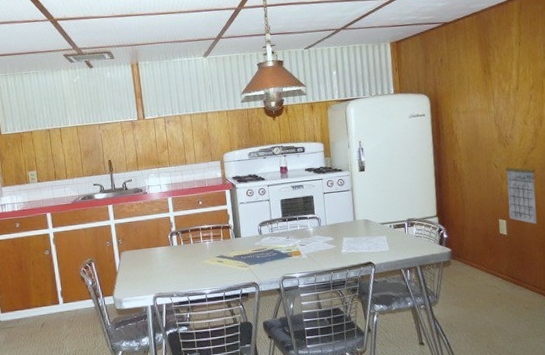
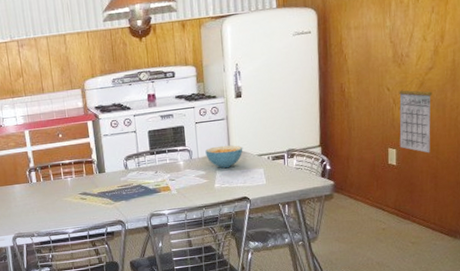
cereal bowl: none [333,214,367,235] -> present [205,145,243,169]

